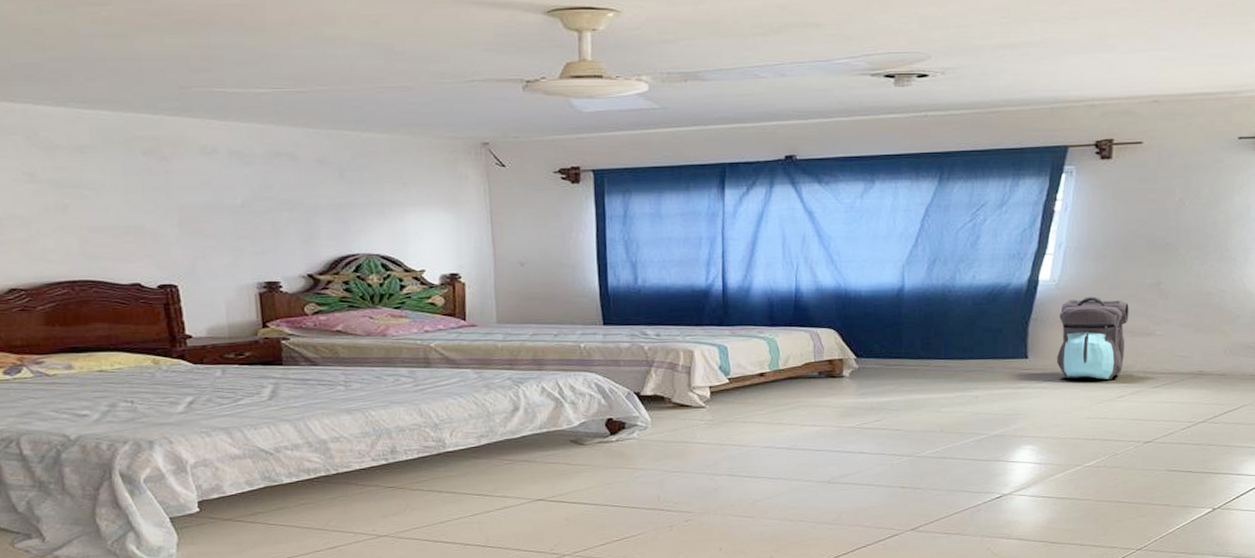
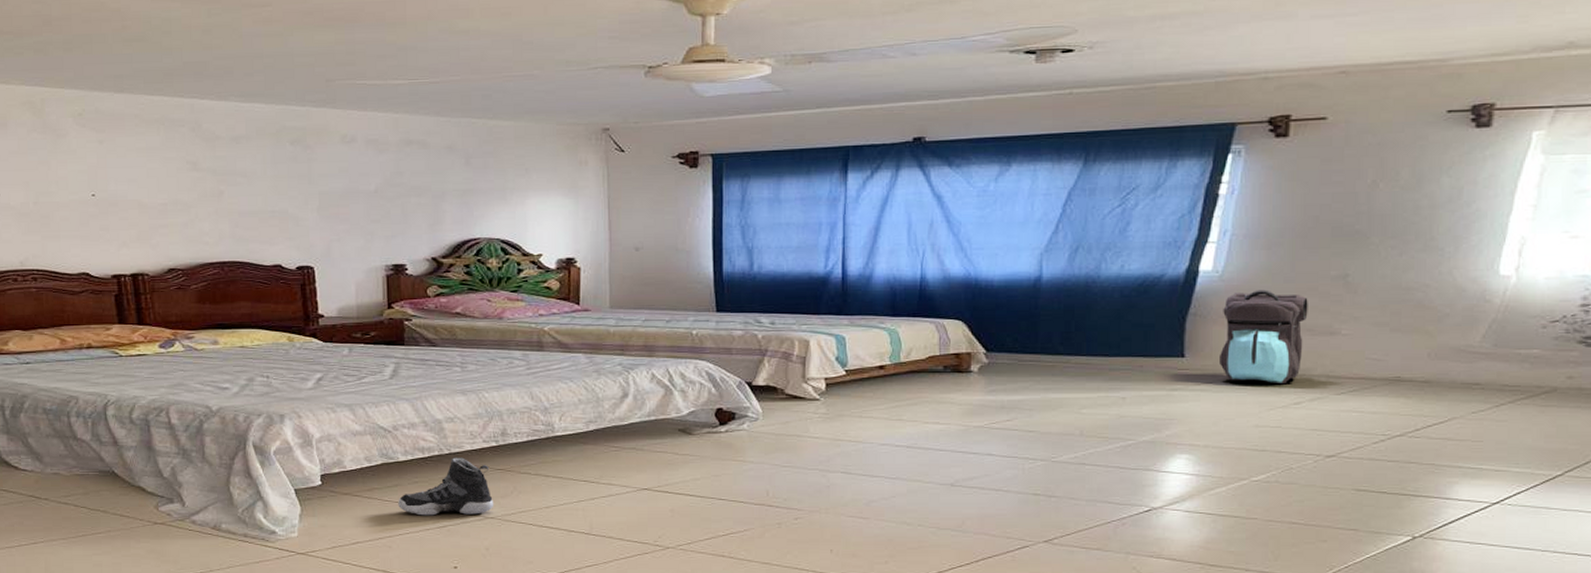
sneaker: none [284,477,386,538] -> present [398,457,493,516]

